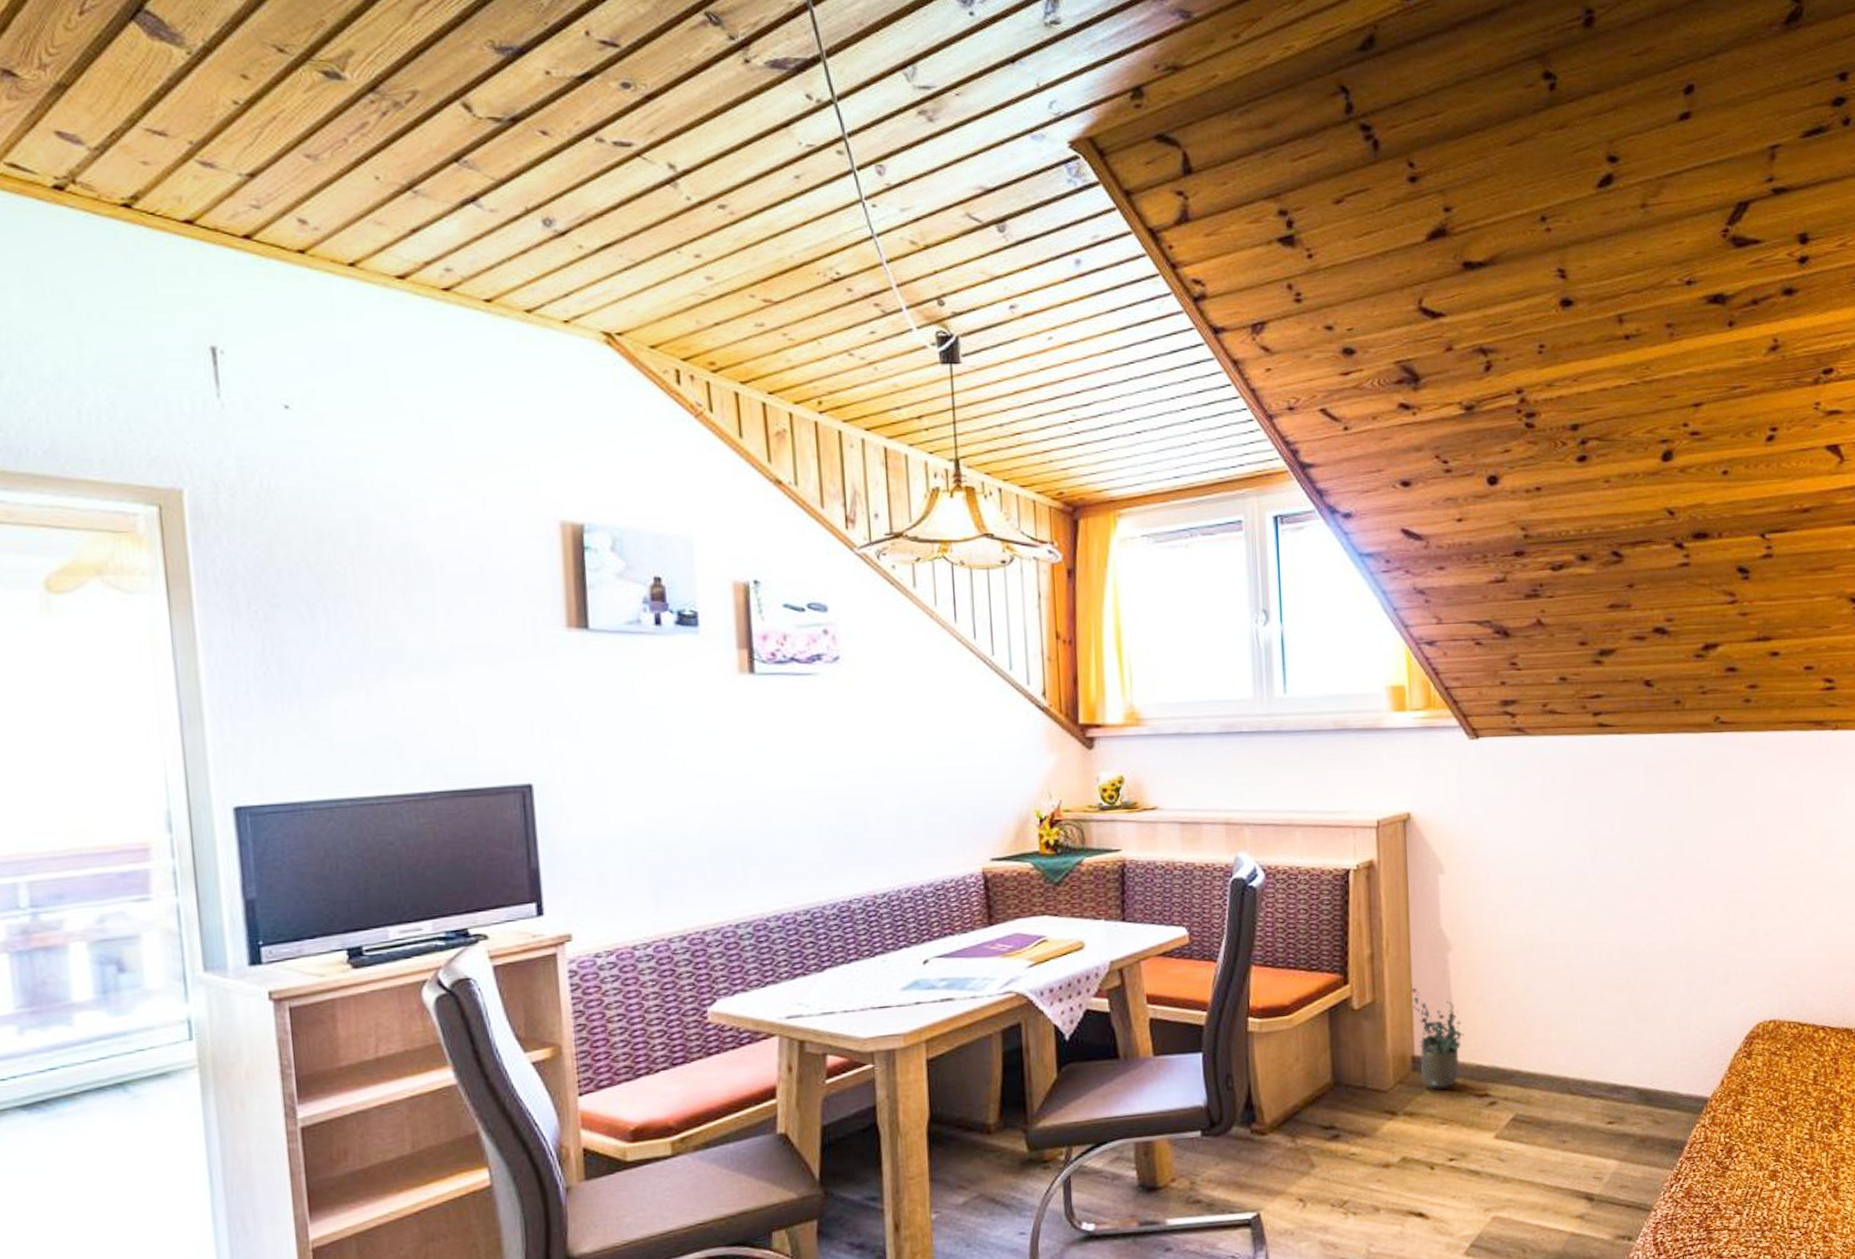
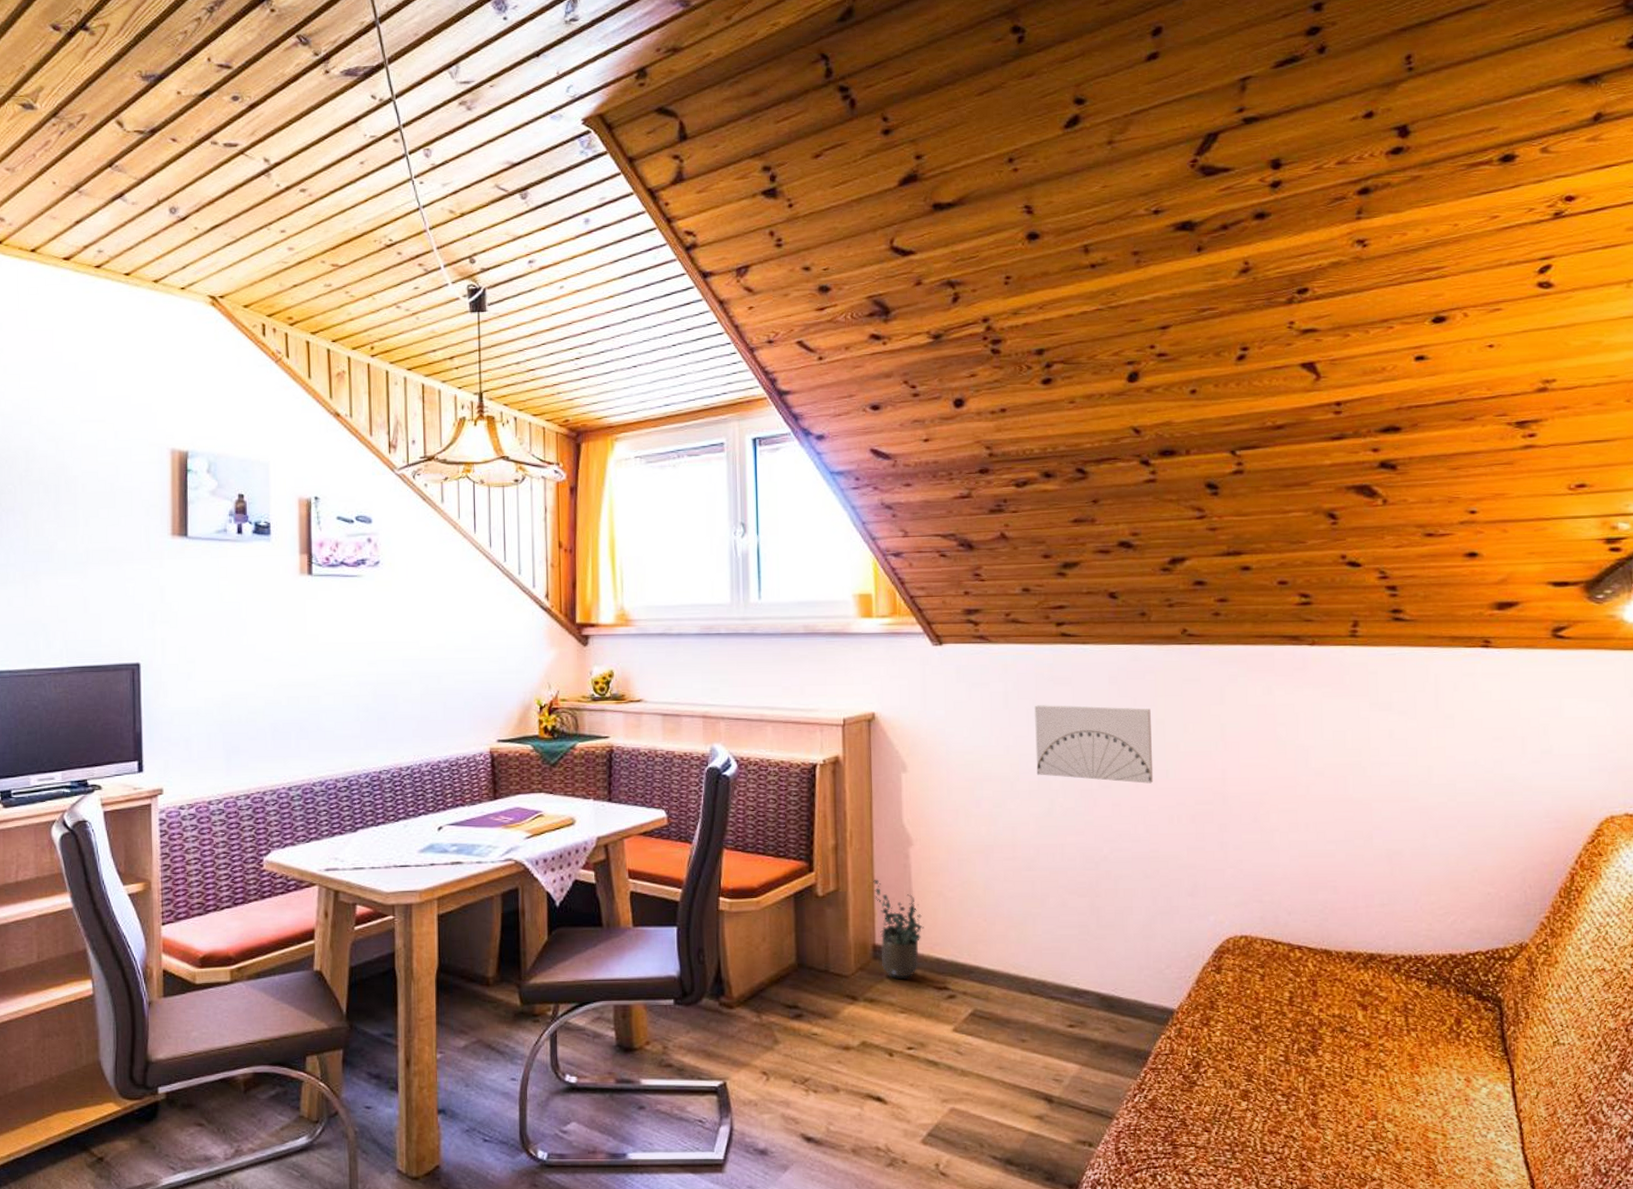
wall art: none [1572,798,1688,875] -> present [1035,705,1154,784]

